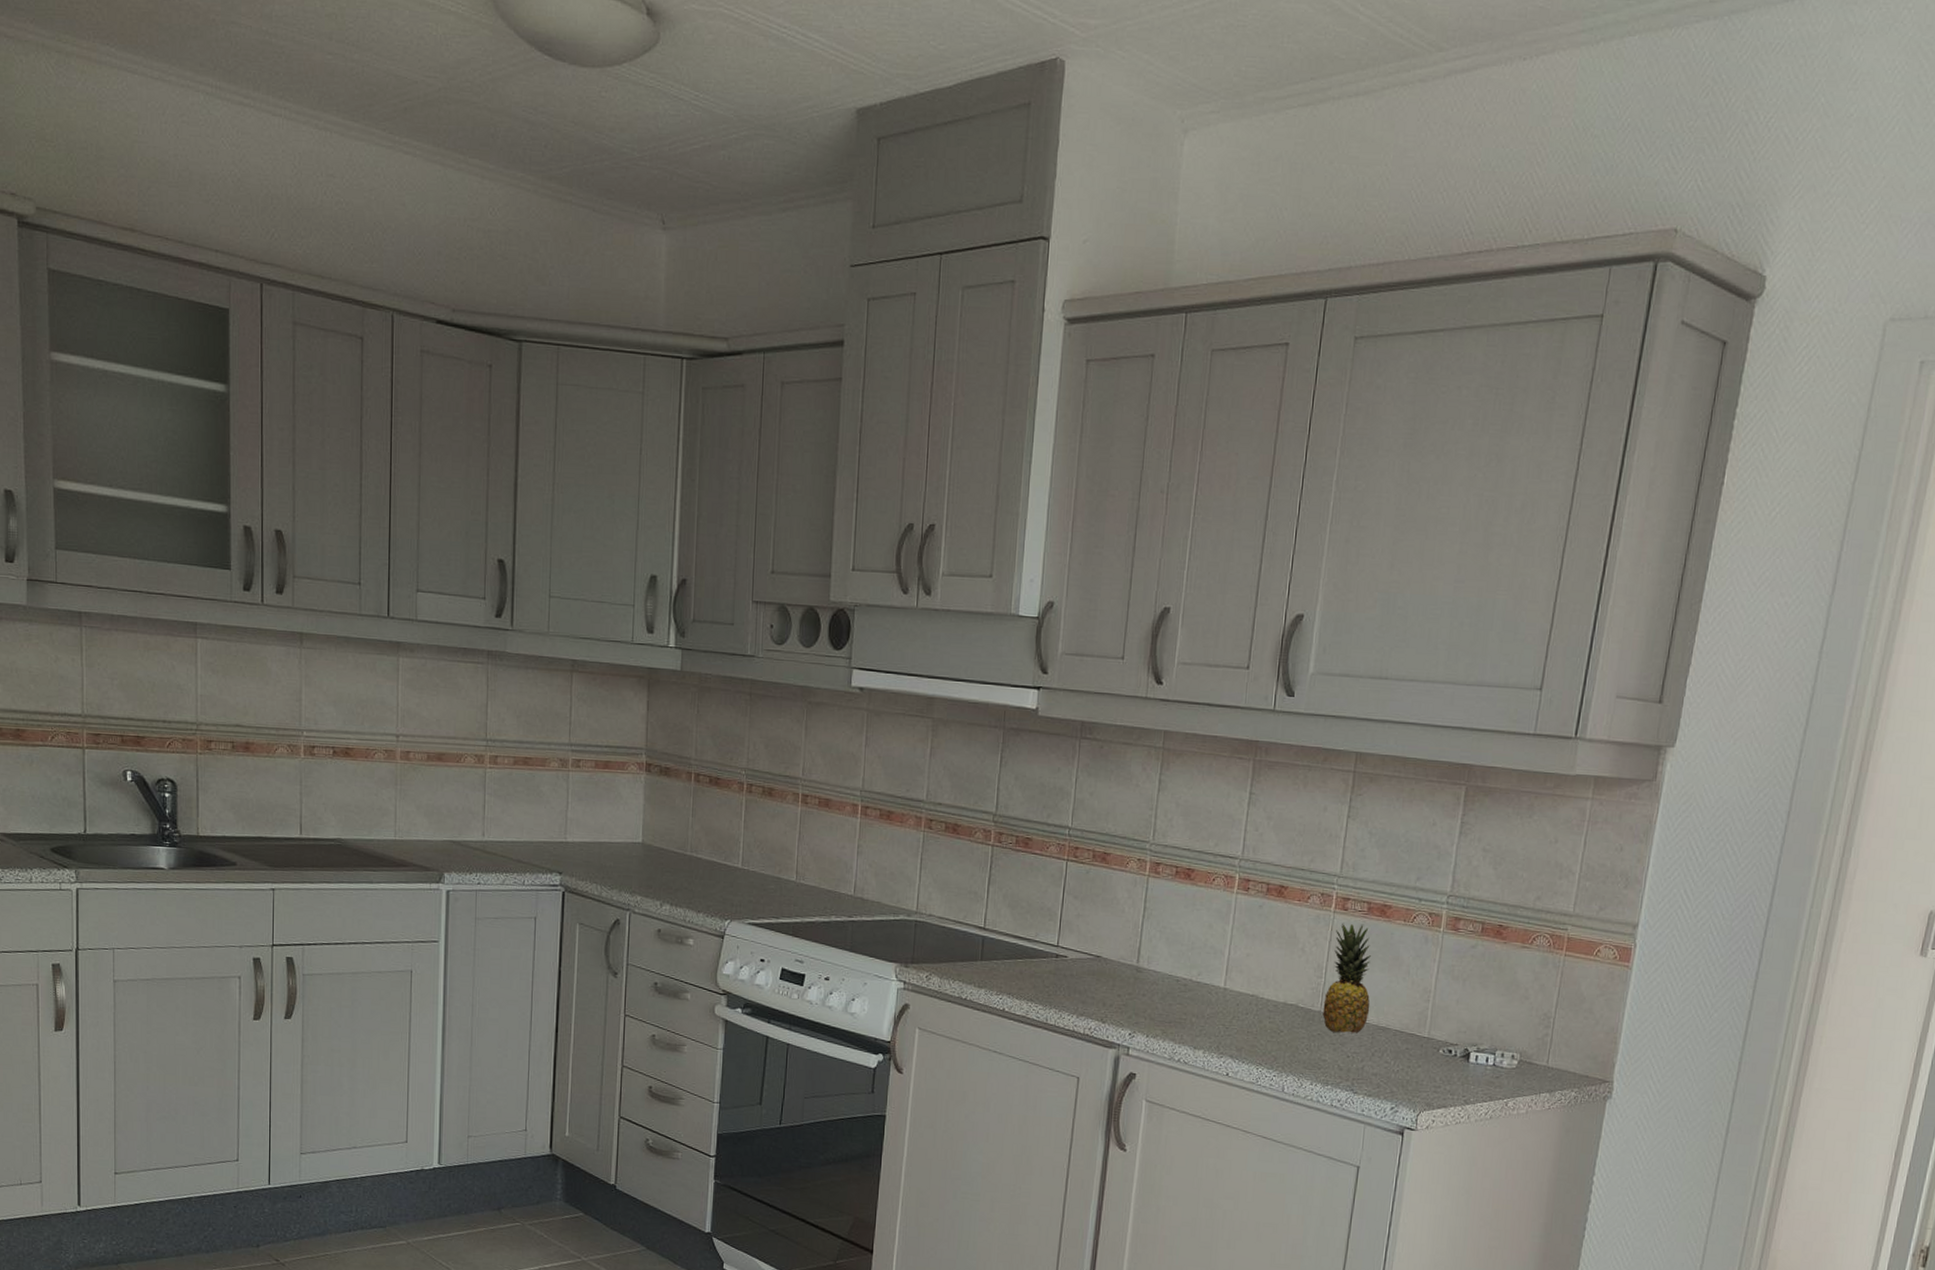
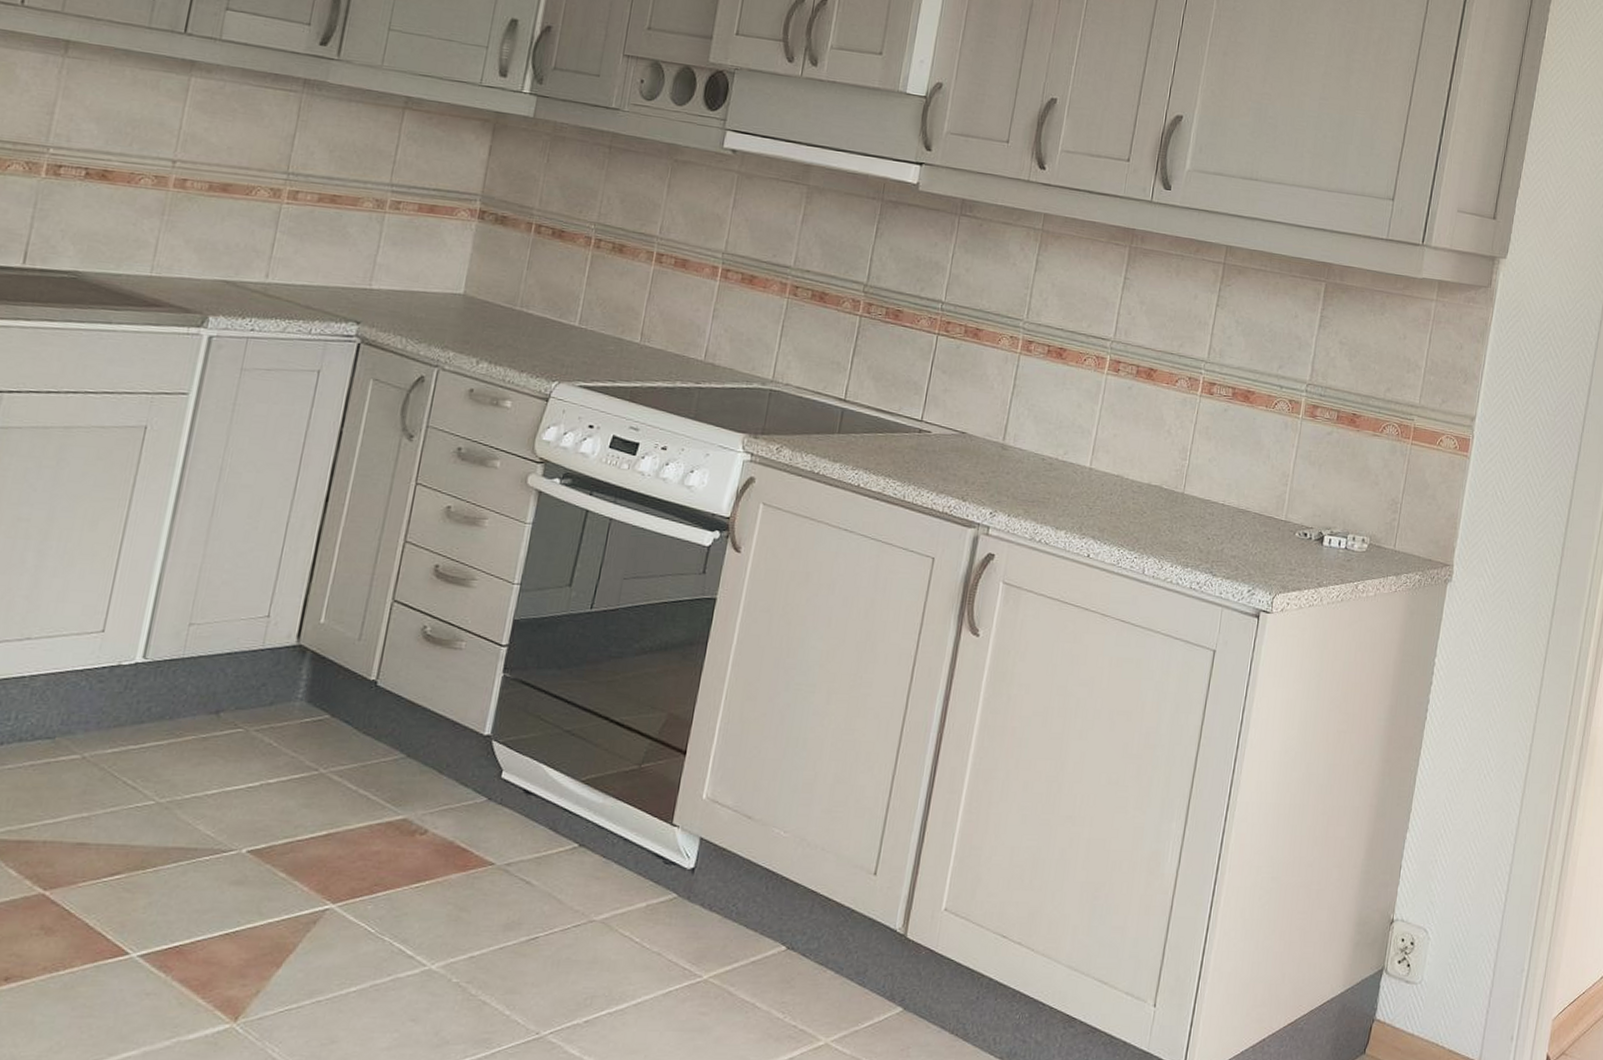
fruit: present [1322,922,1372,1034] -> none [1185,406,1235,516]

